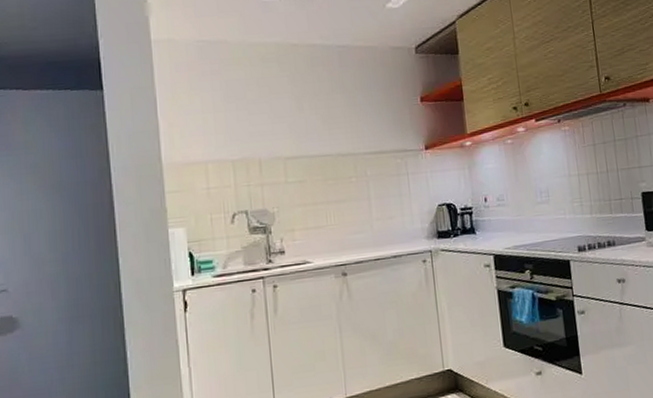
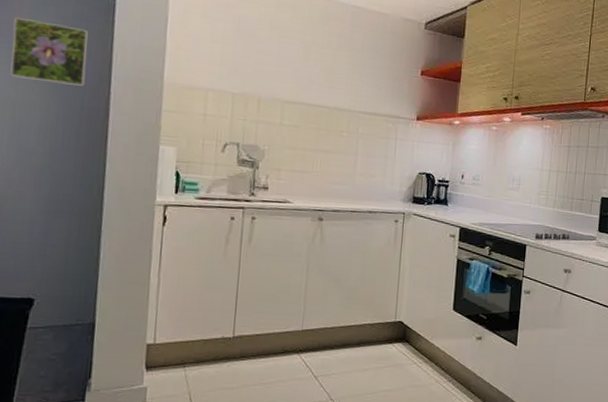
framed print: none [10,126,86,189] -> present [10,16,88,86]

